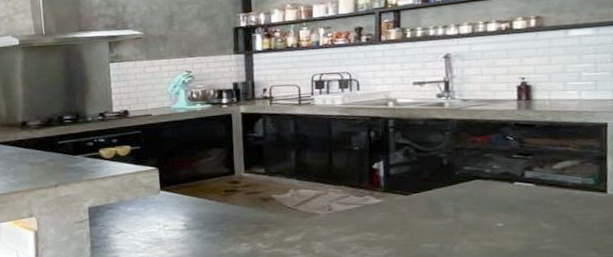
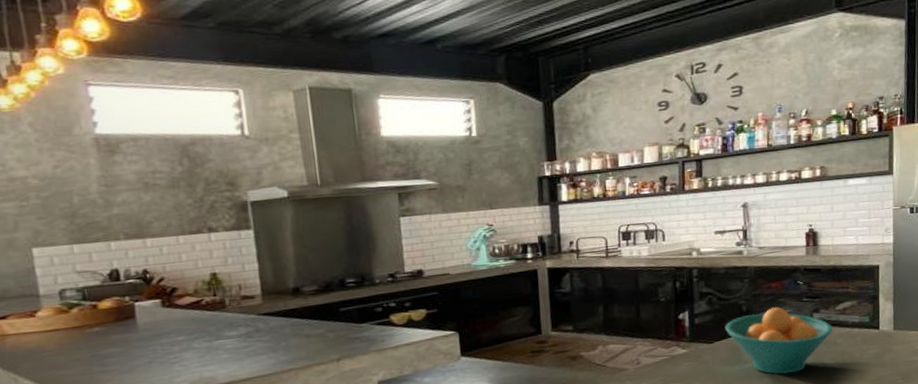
fruit bowl: none [423,162,549,233] -> present [725,307,833,375]

